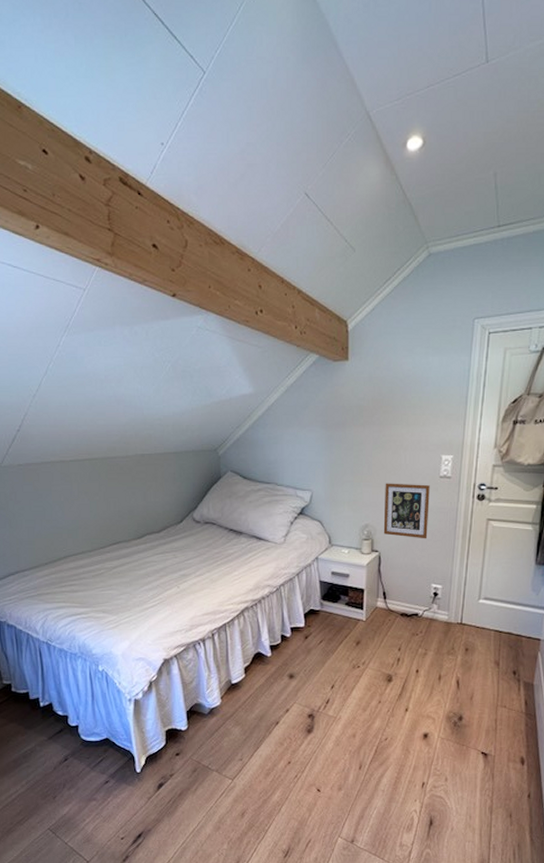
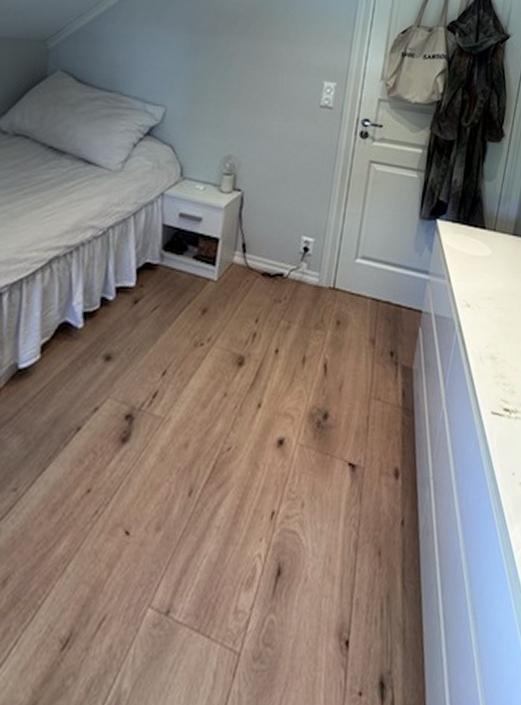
picture frame: present [383,483,430,539] -> none [249,106,308,180]

